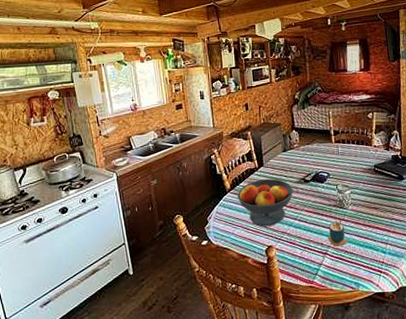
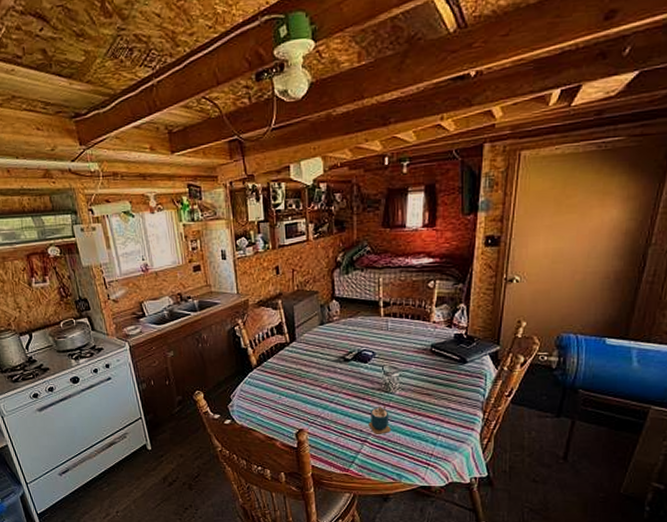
fruit bowl: present [237,178,293,227] -> none [264,355,330,408]

